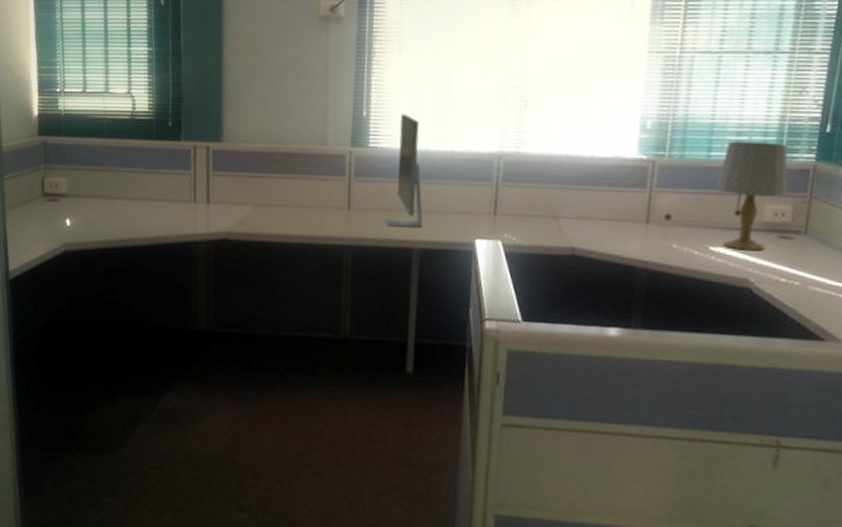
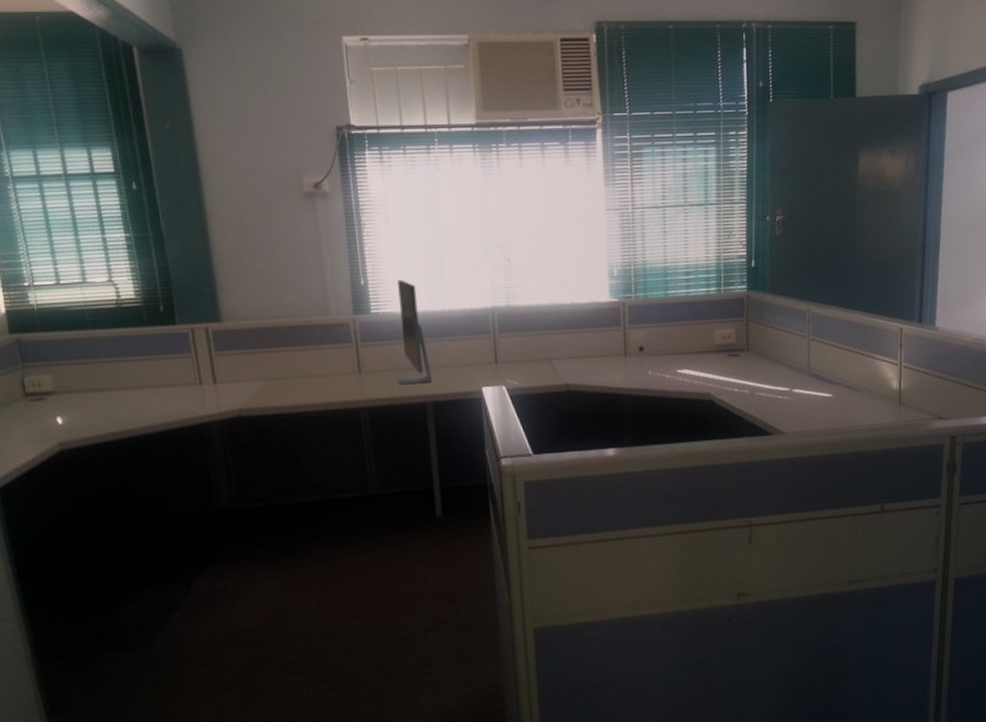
table lamp: present [716,141,788,251] -> none [675,278,730,370]

